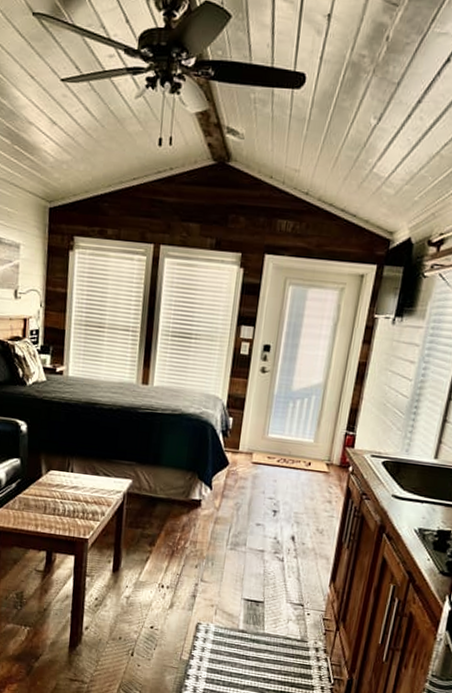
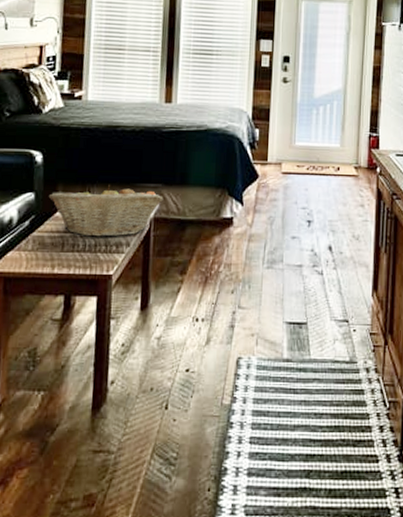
fruit basket: none [32,457,137,506] -> present [48,184,164,238]

